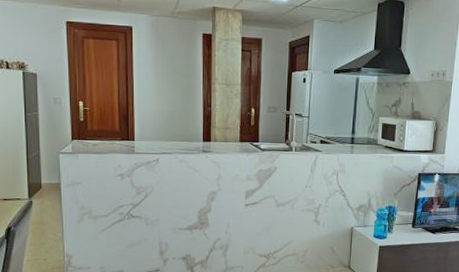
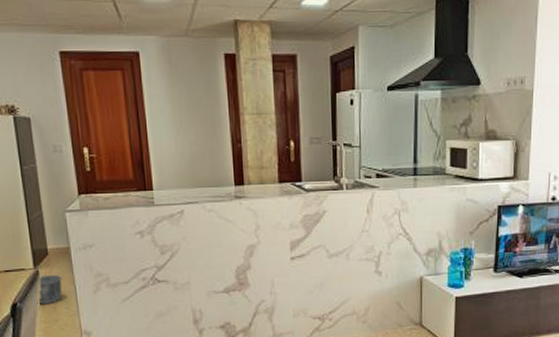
bucket: none [24,195,52,230] -> present [29,264,63,305]

